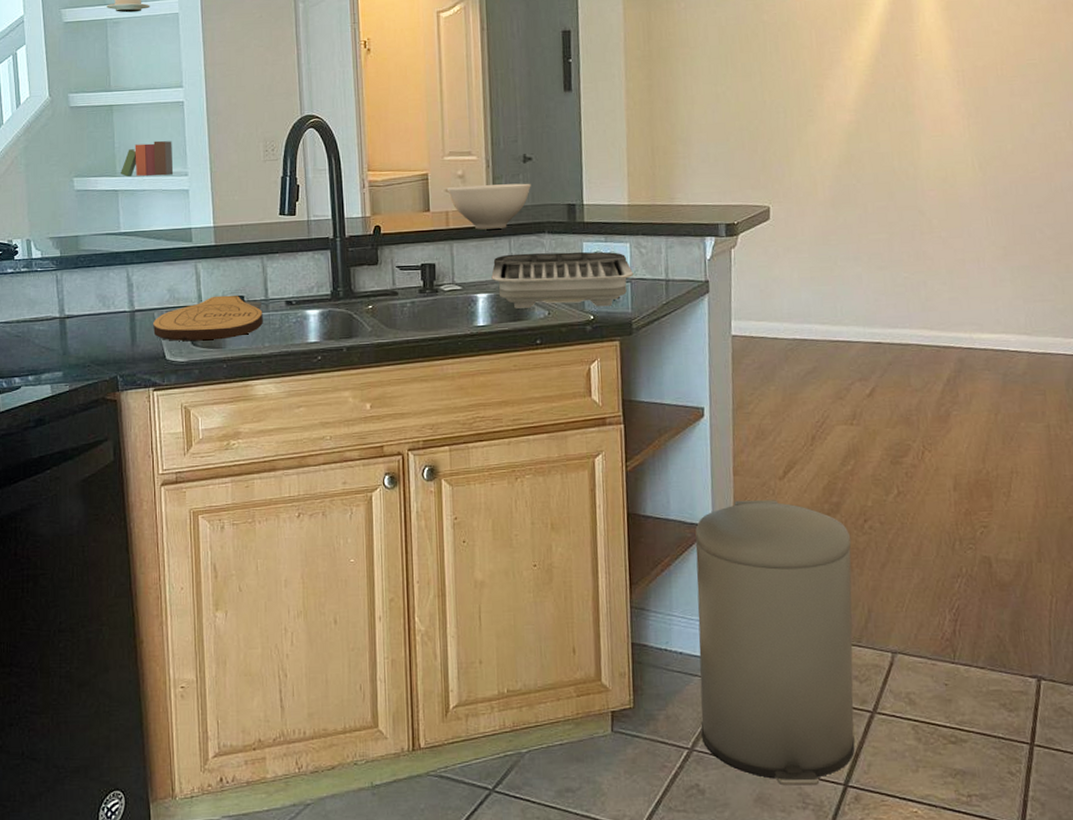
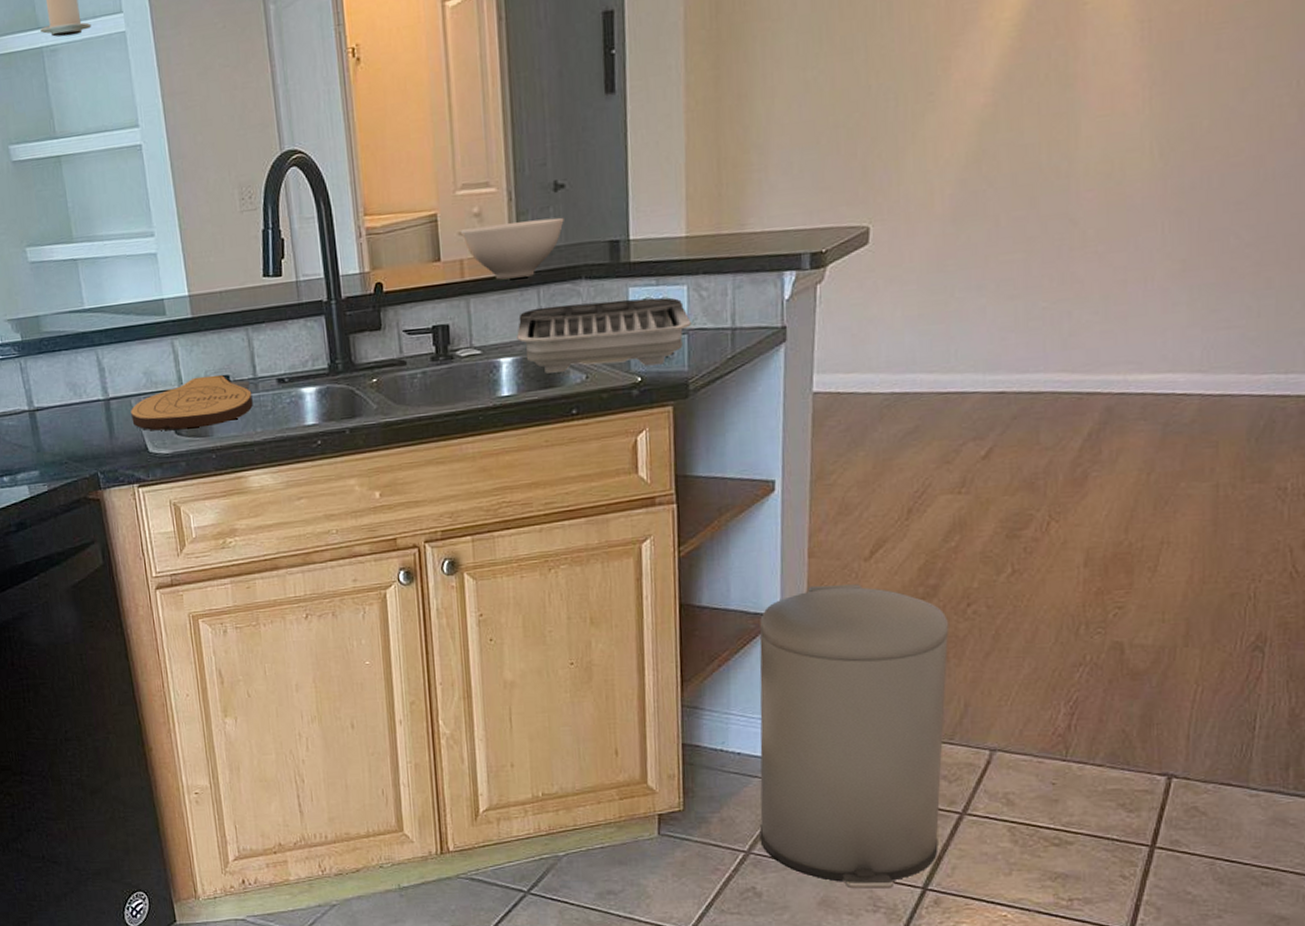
books: present [121,140,174,177] -> none [78,195,138,242]

